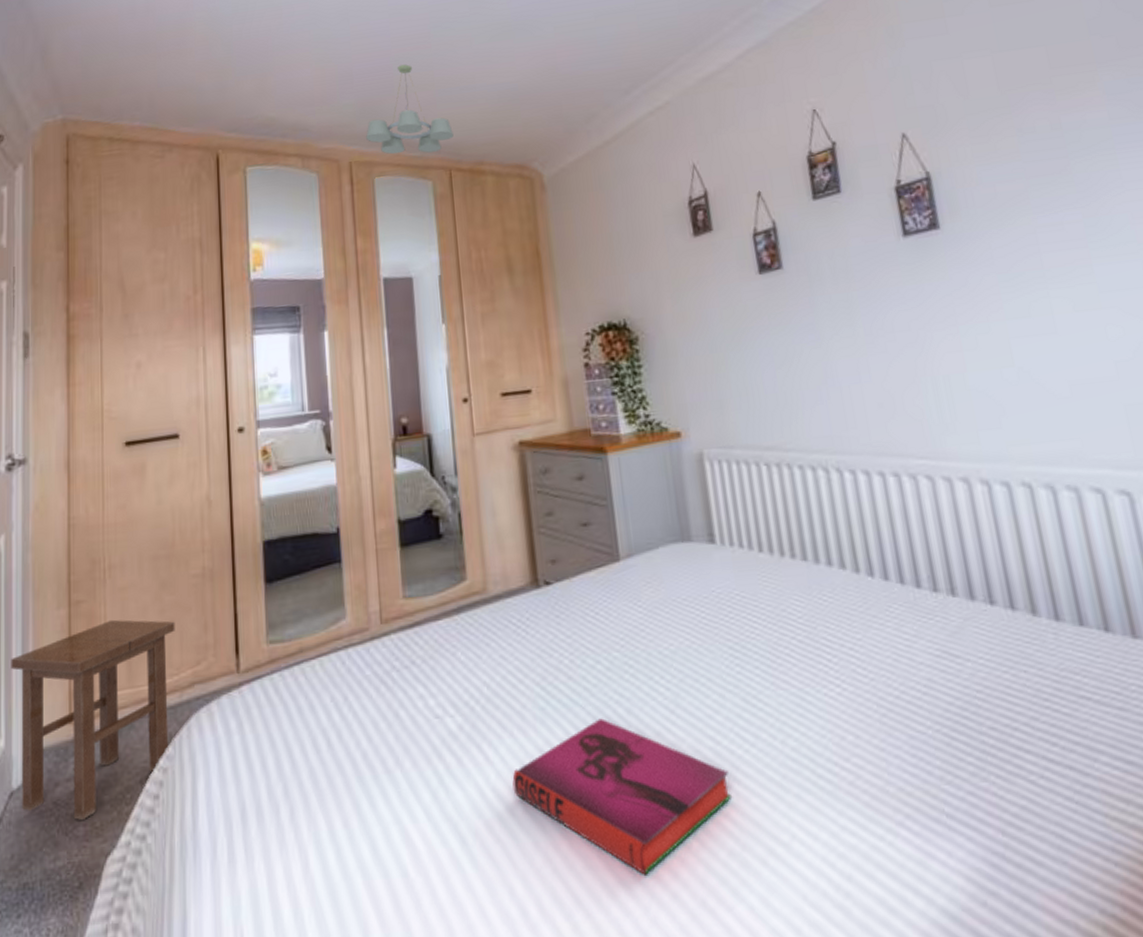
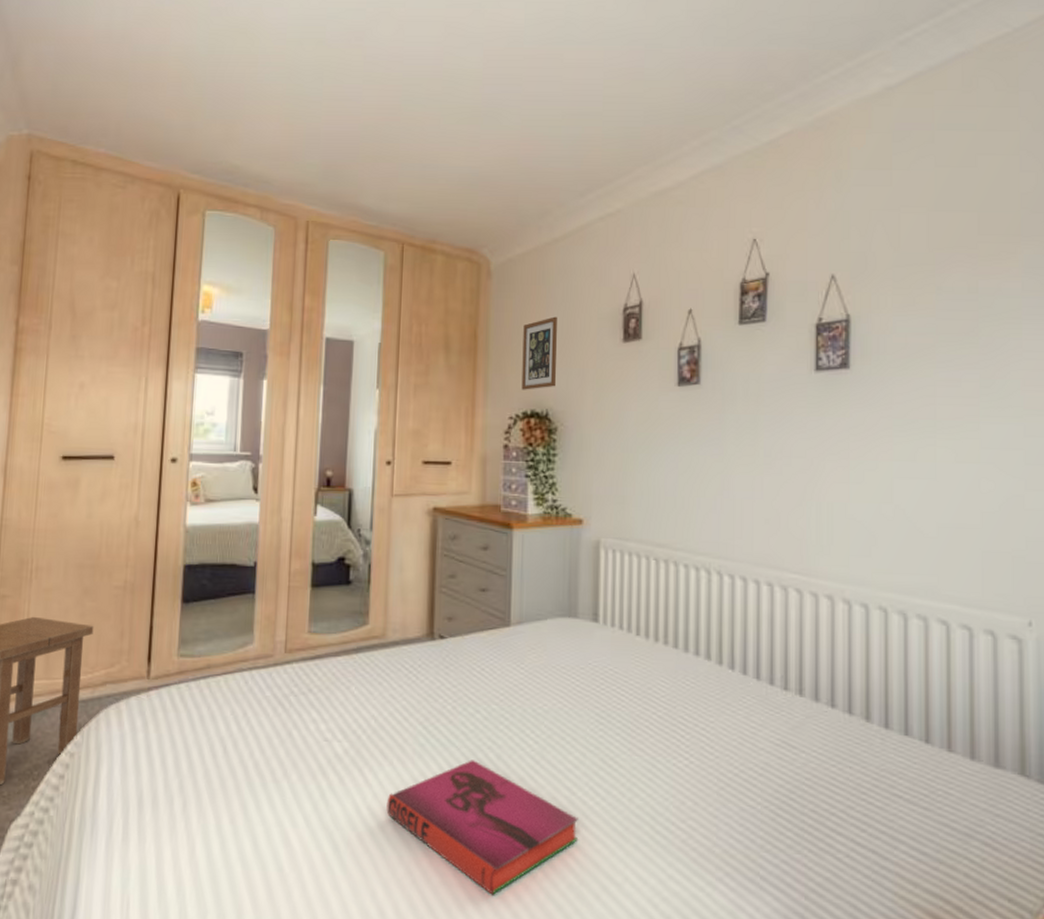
ceiling light fixture: present [366,64,454,155] -> none [326,133,411,225]
picture frame: none [586,220,629,303] -> present [521,316,557,390]

